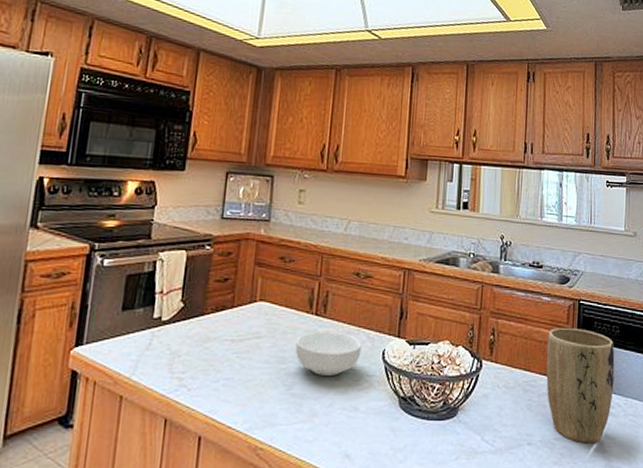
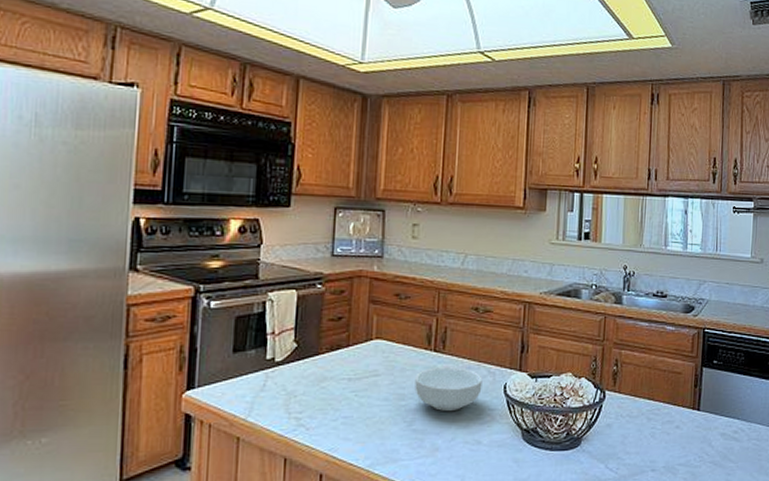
plant pot: present [546,327,615,444] -> none [670,356,739,468]

